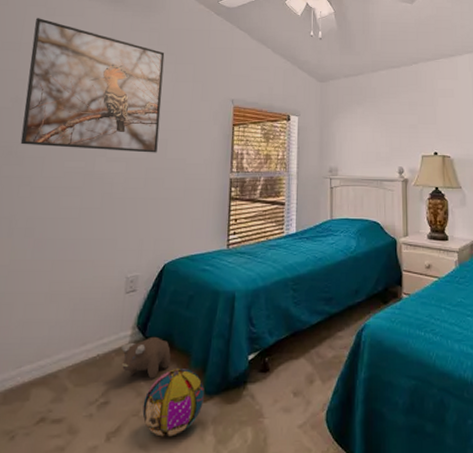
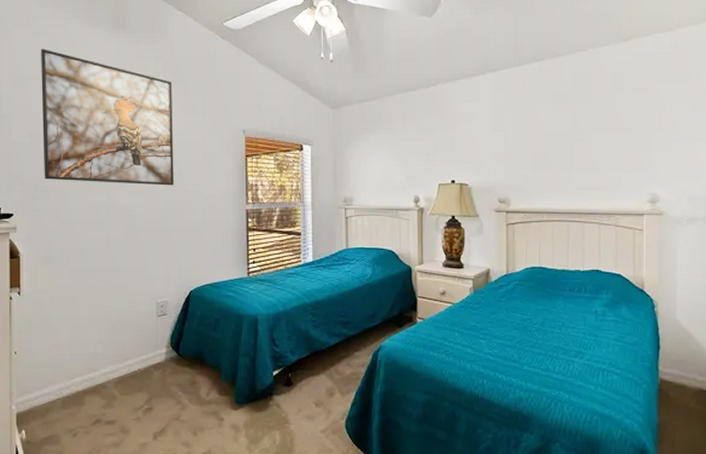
plush toy: present [120,336,171,379] -> none [157,354,203,390]
ball: present [142,369,204,437] -> none [183,382,235,437]

